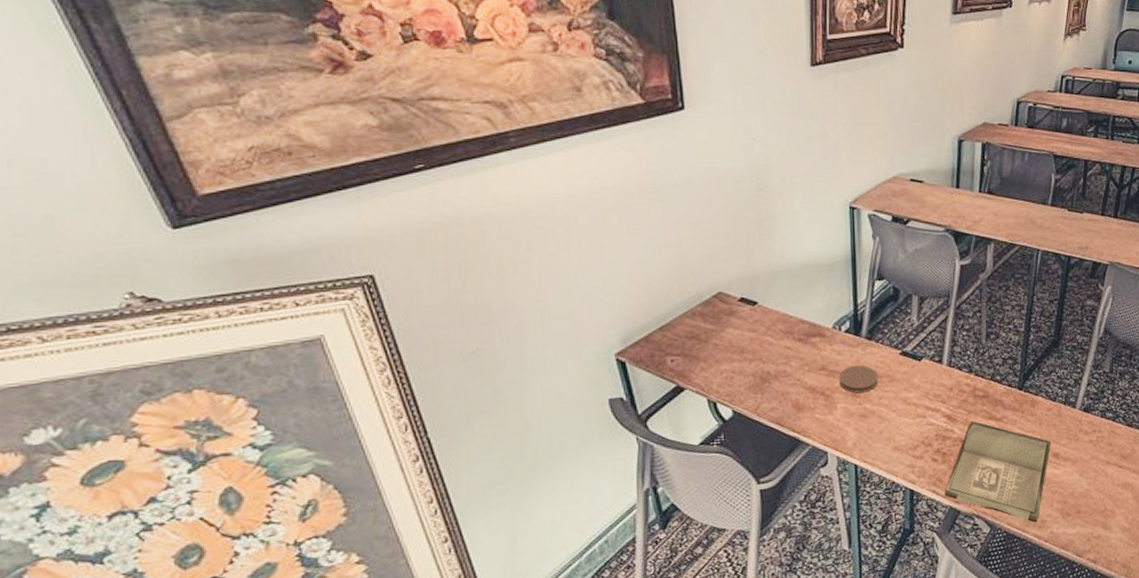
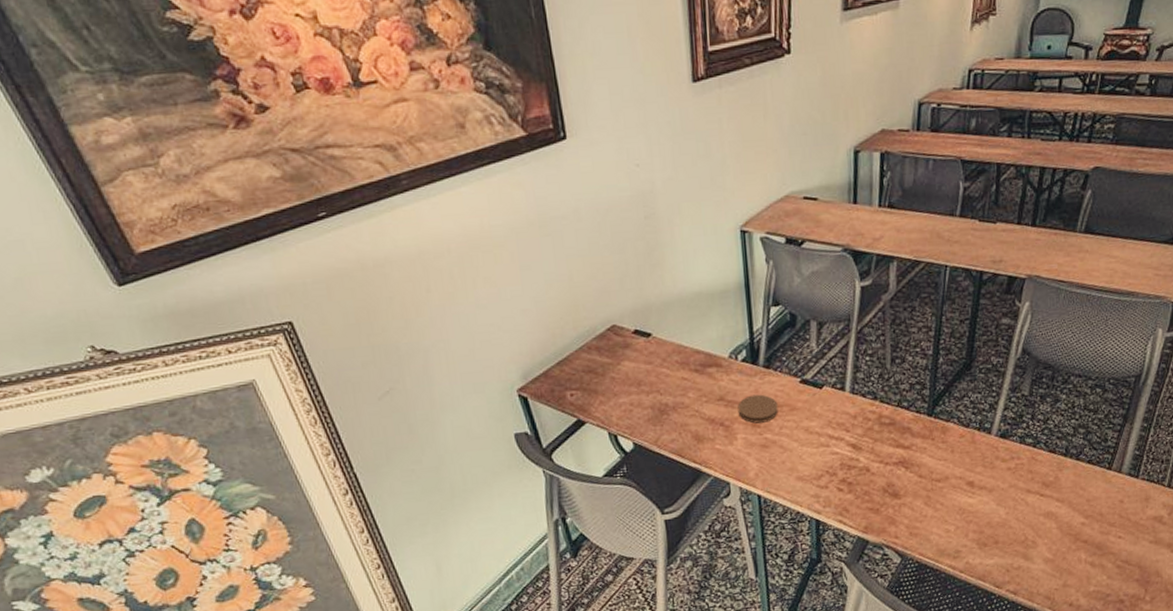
hardback book: present [944,420,1051,523] -> none [851,449,965,553]

